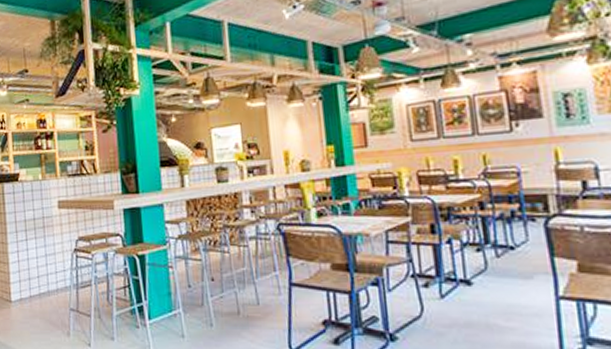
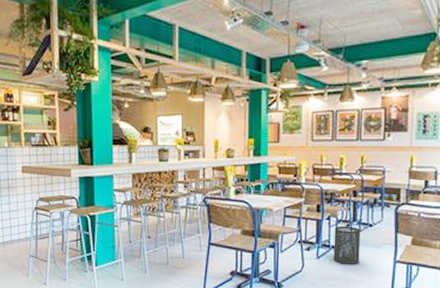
trash can: none [459,250,504,306] -> present [333,226,361,266]

